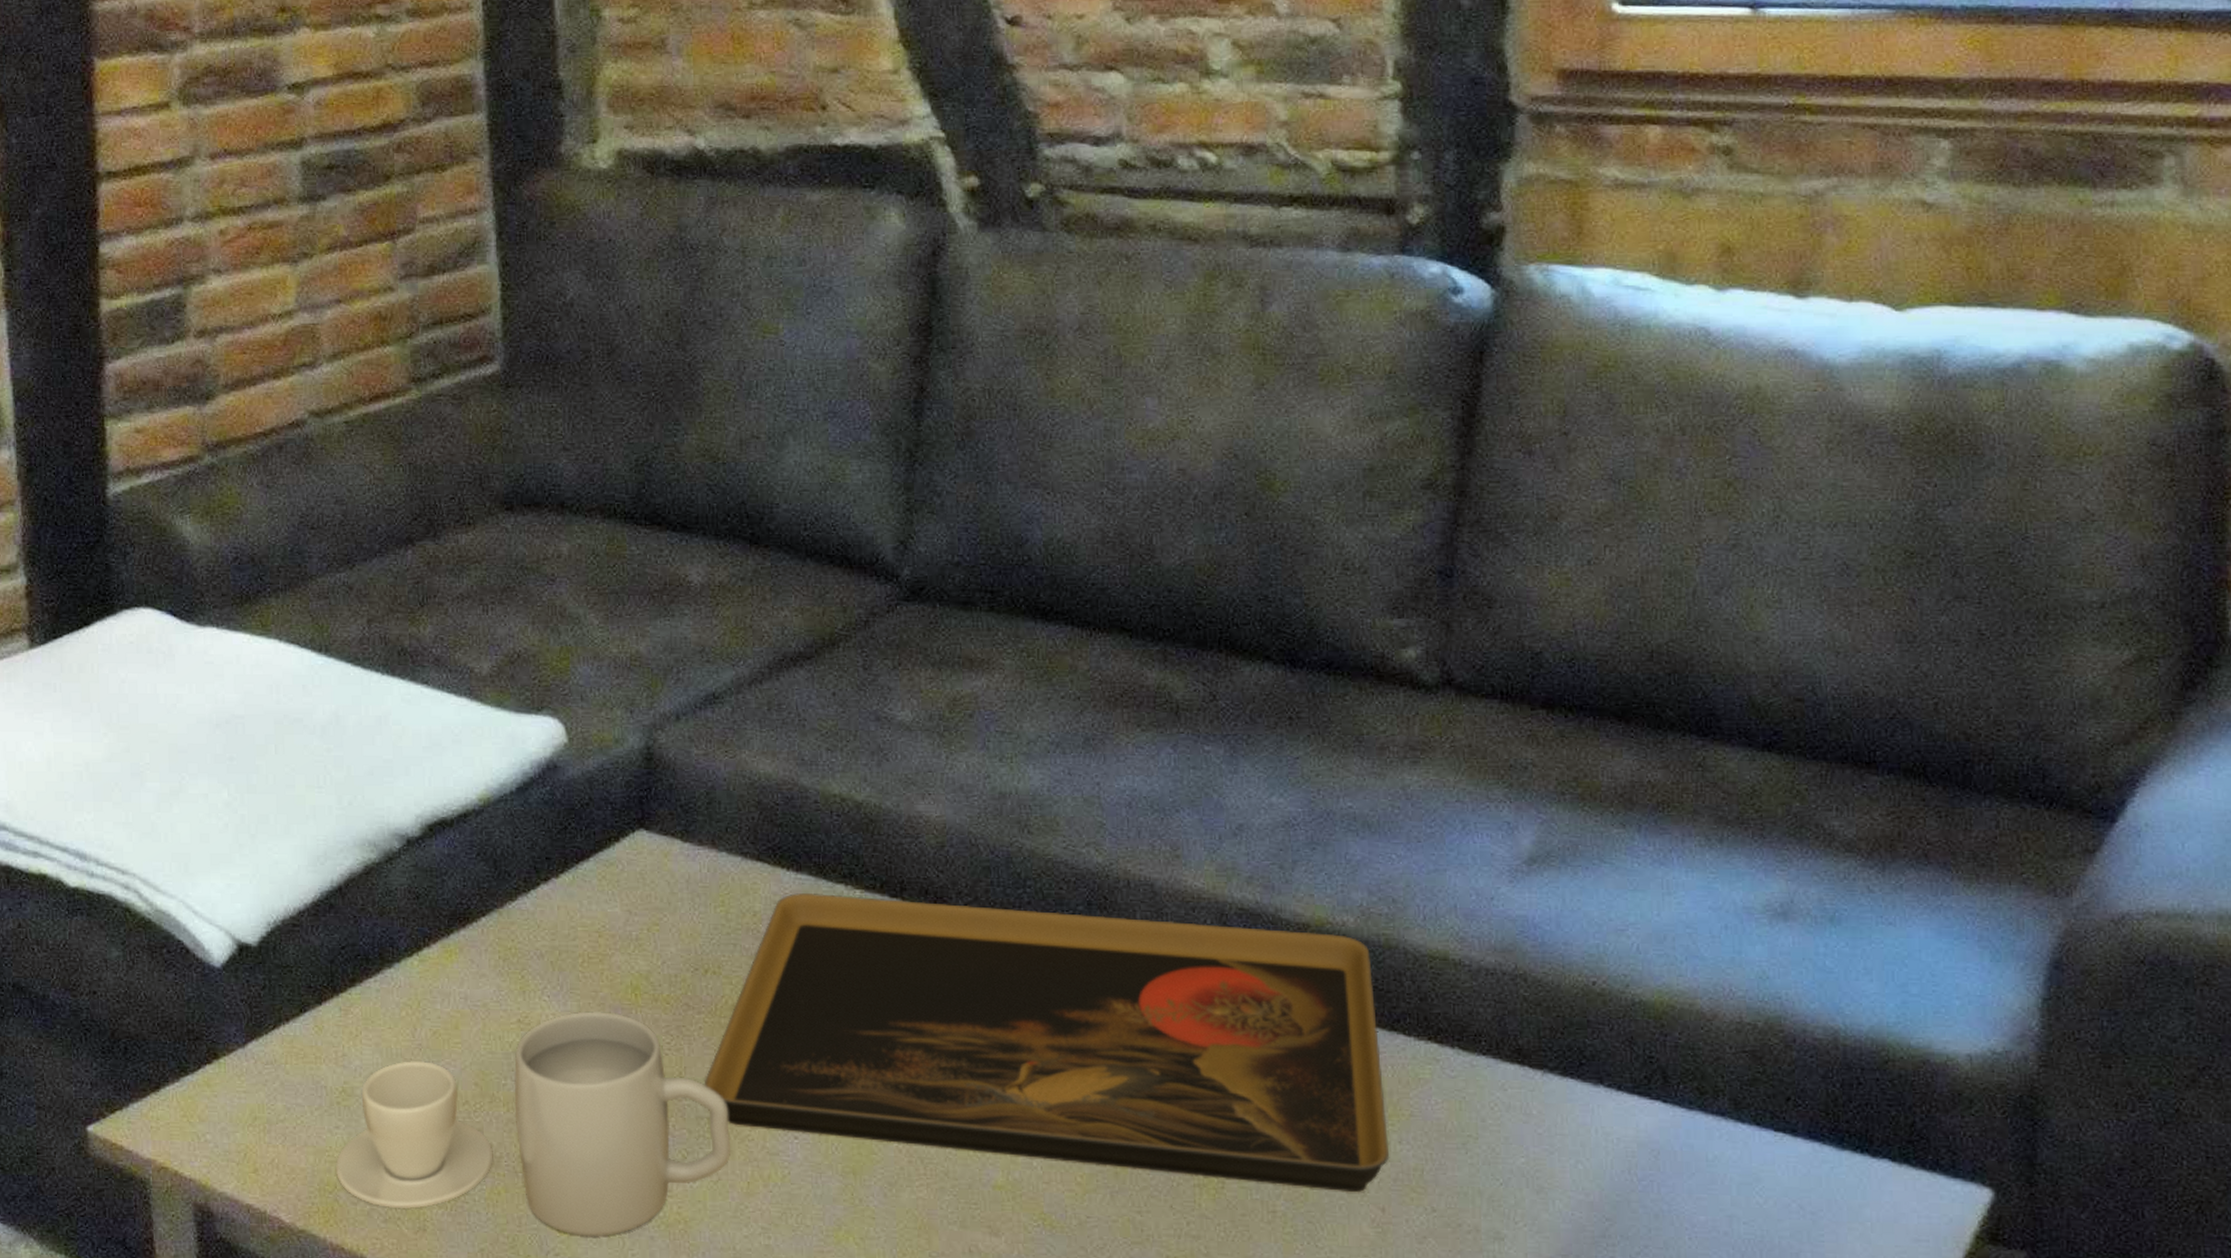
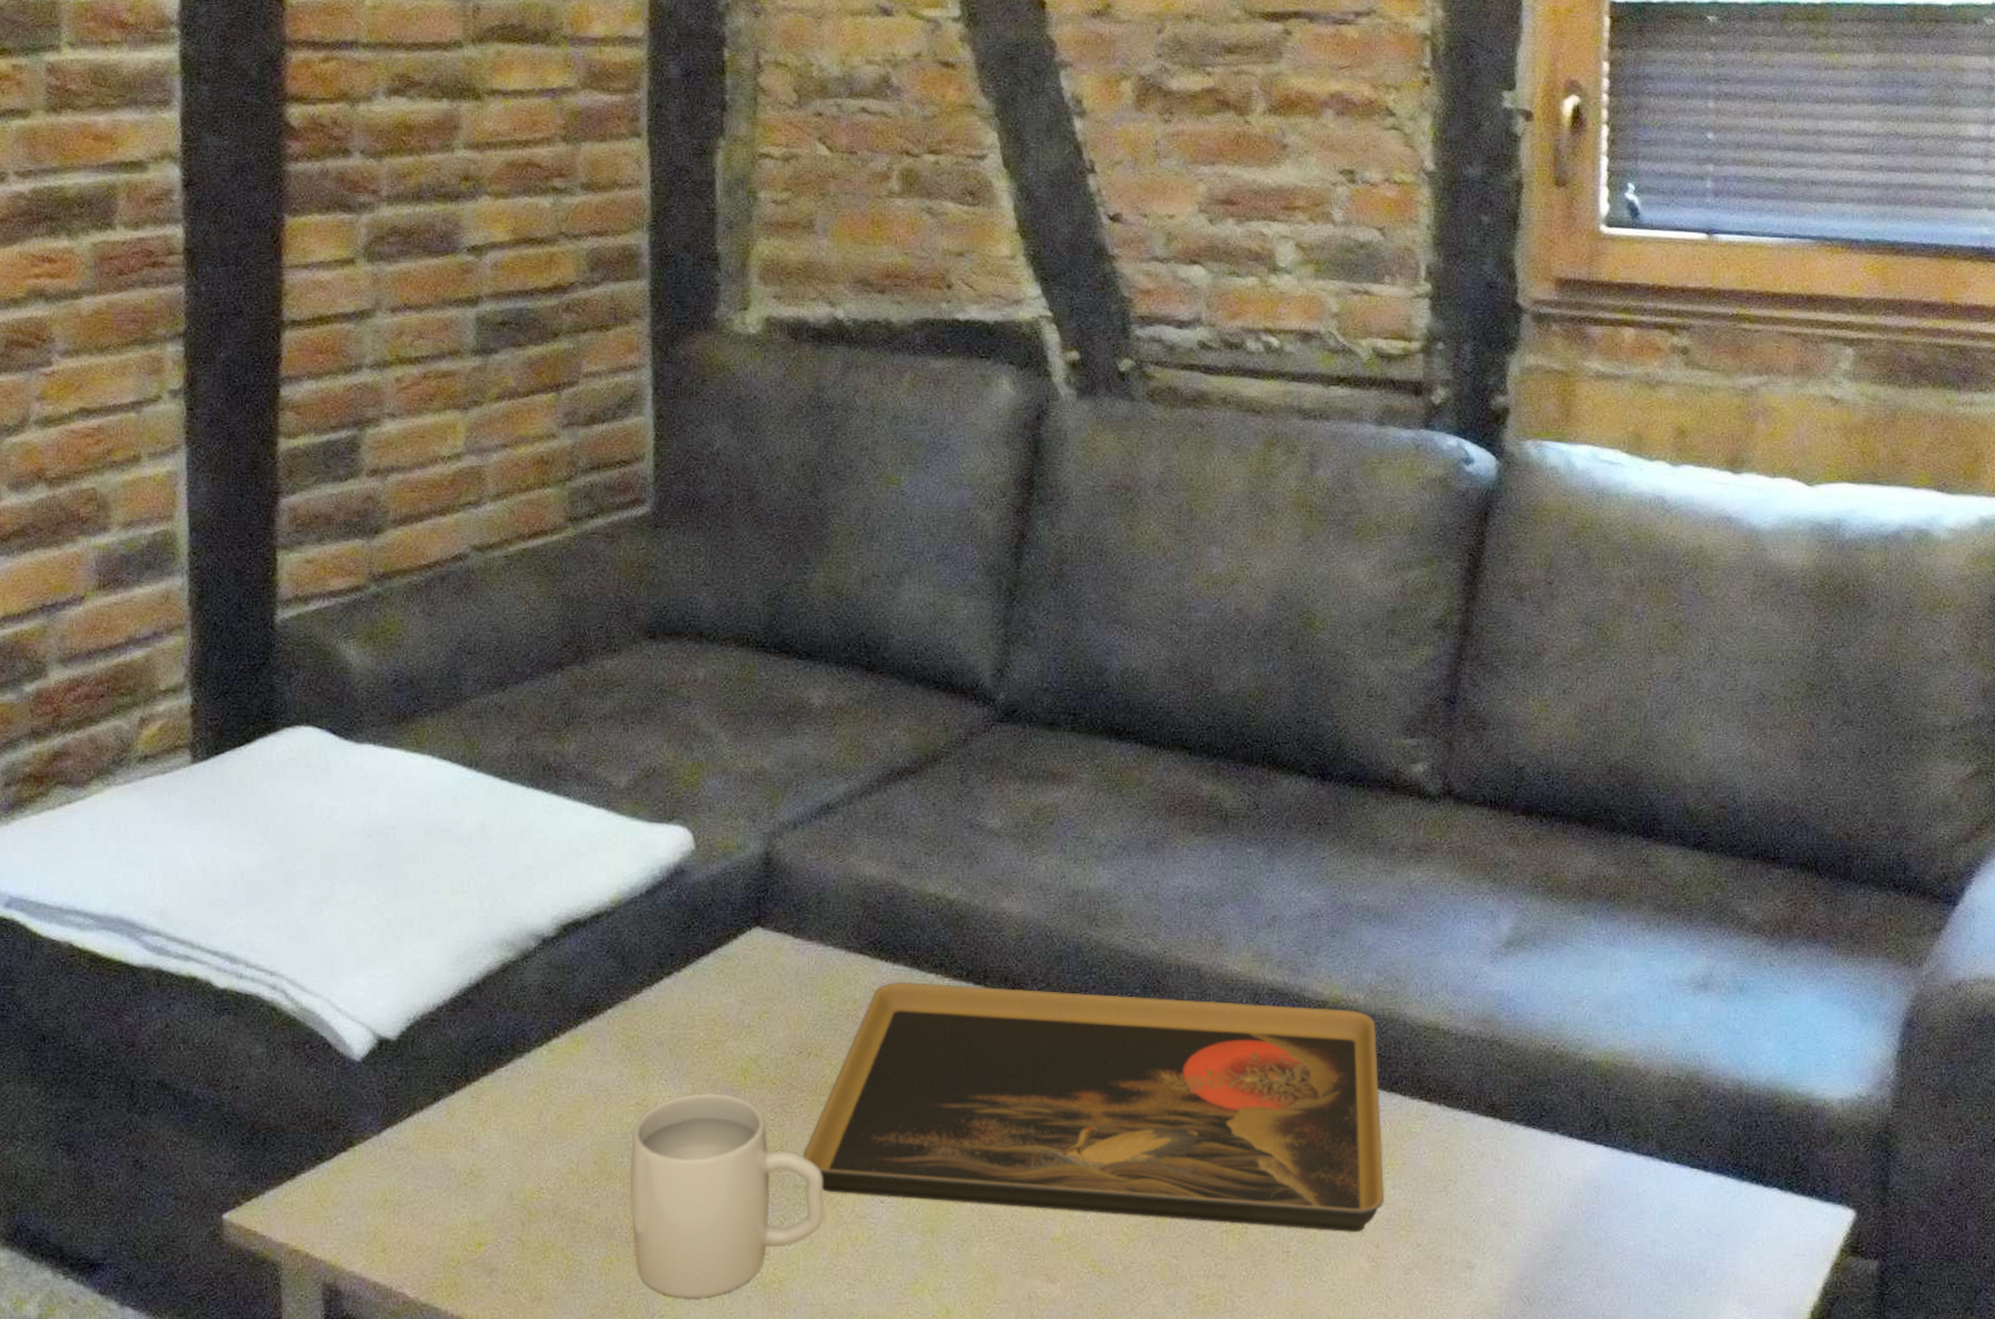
teacup: present [335,1060,493,1210] -> none [459,1142,608,1281]

